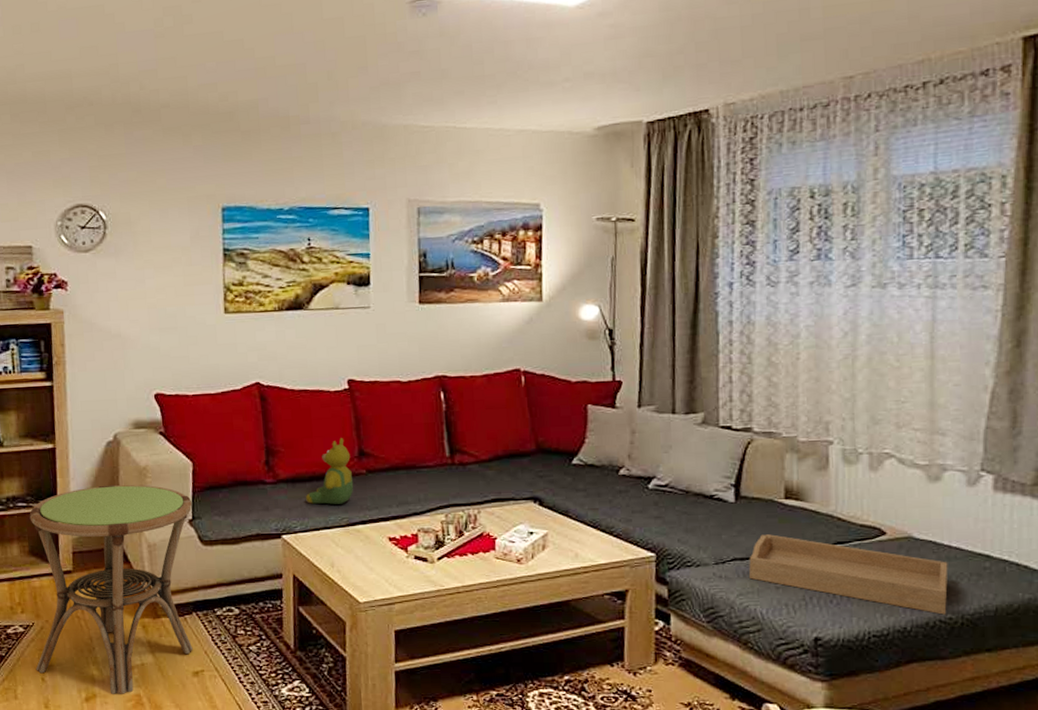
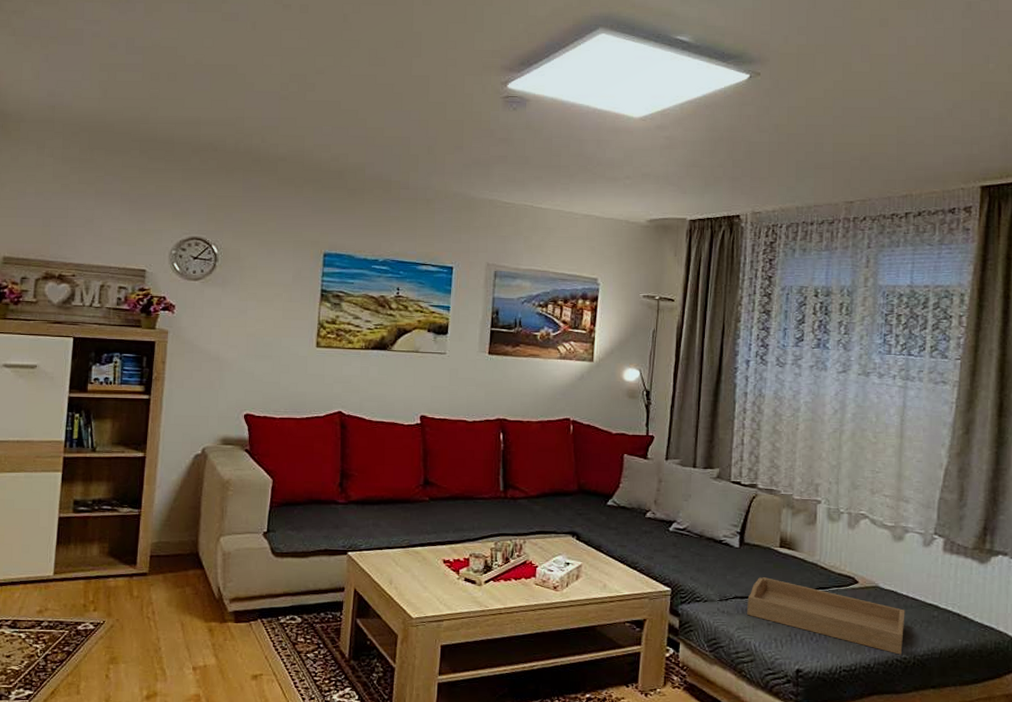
side table: present [29,484,193,694] -> none [101,494,269,694]
teddy bear: present [306,438,354,505] -> none [373,467,417,527]

